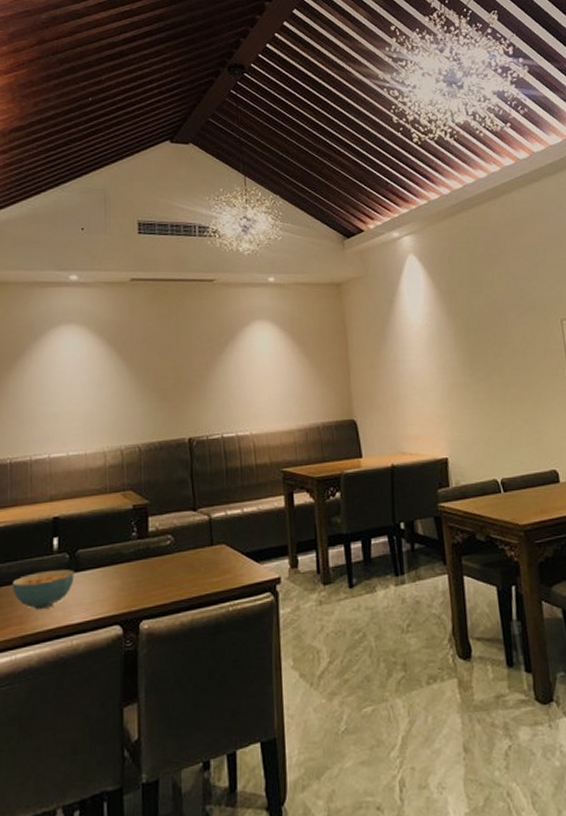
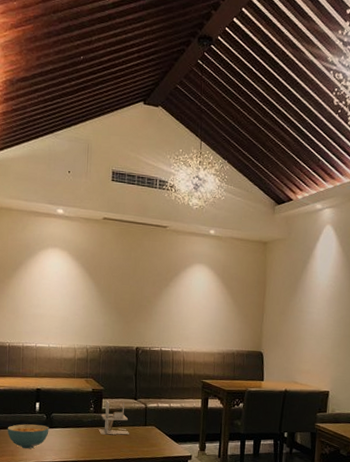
napkin holder: none [146,517,191,569] -> present [98,400,130,435]

